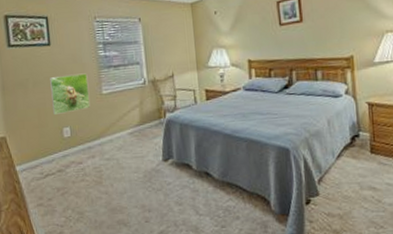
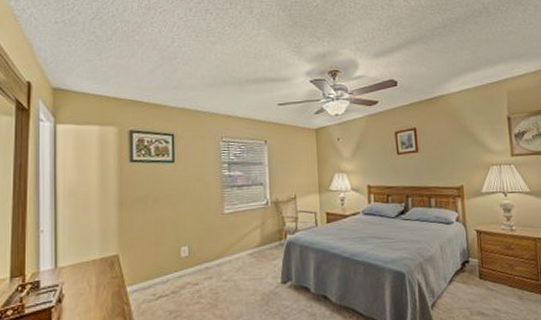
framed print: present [50,73,91,114] -> none [171,192,211,233]

